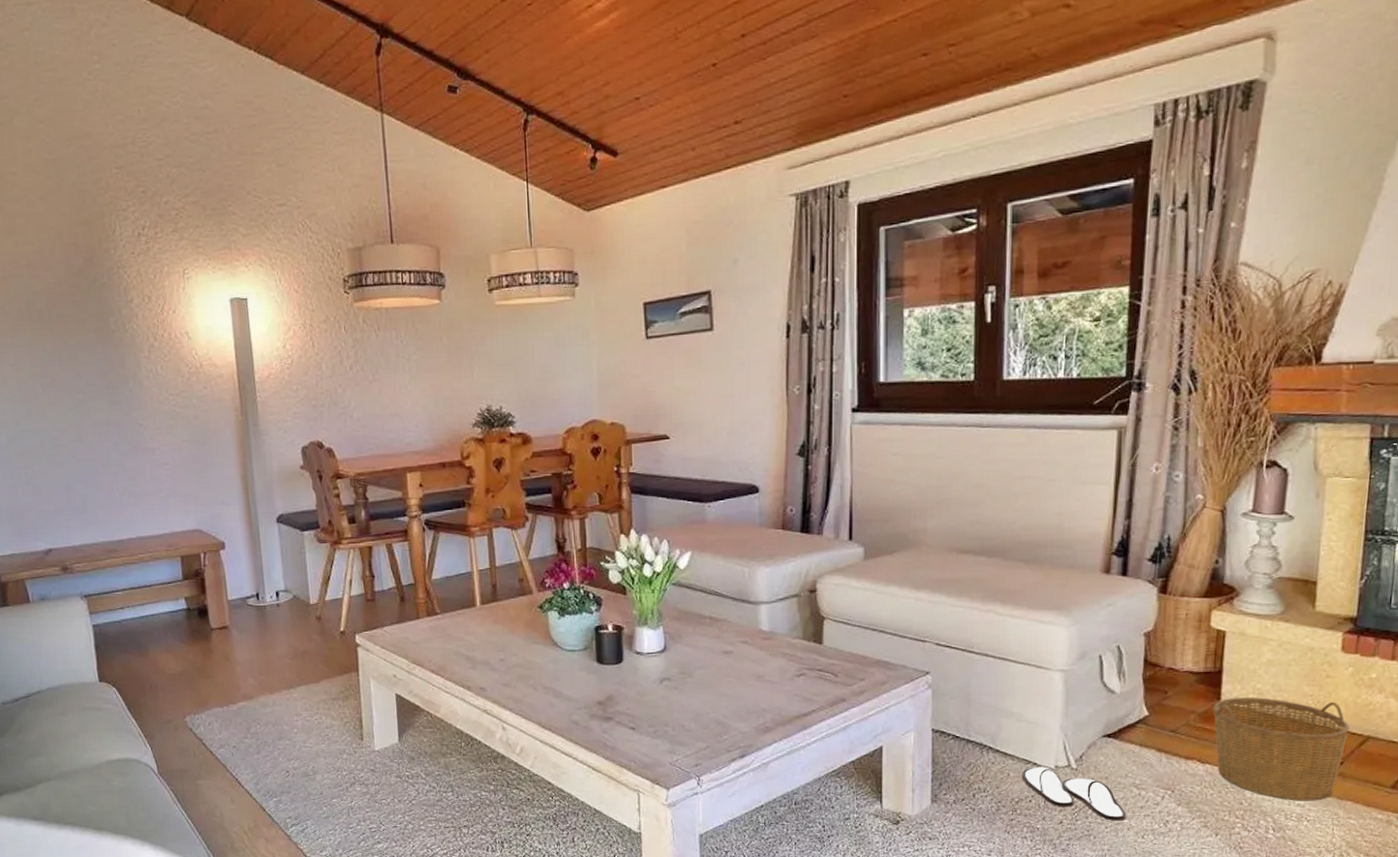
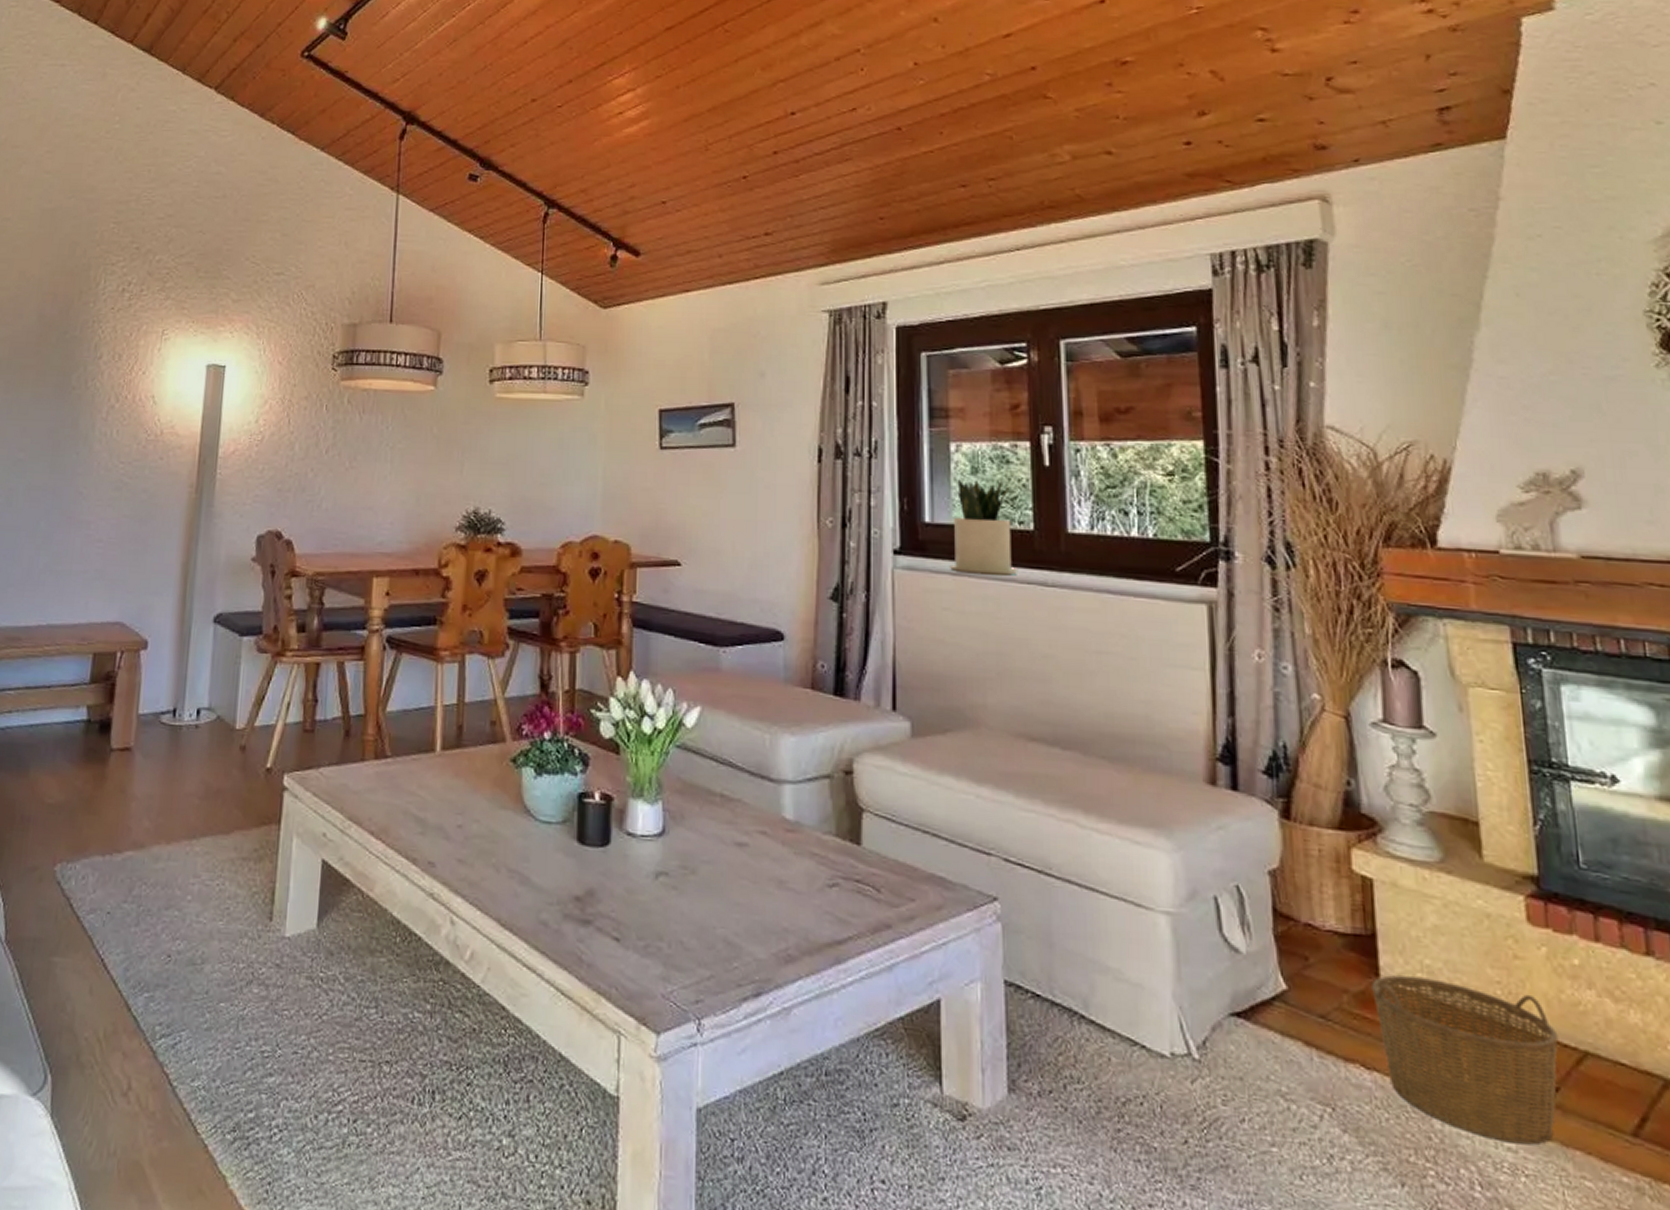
planter: none [899,338,959,424] -> present [948,479,1019,577]
slippers: present [1022,766,1126,821] -> none [1128,1051,1274,1149]

